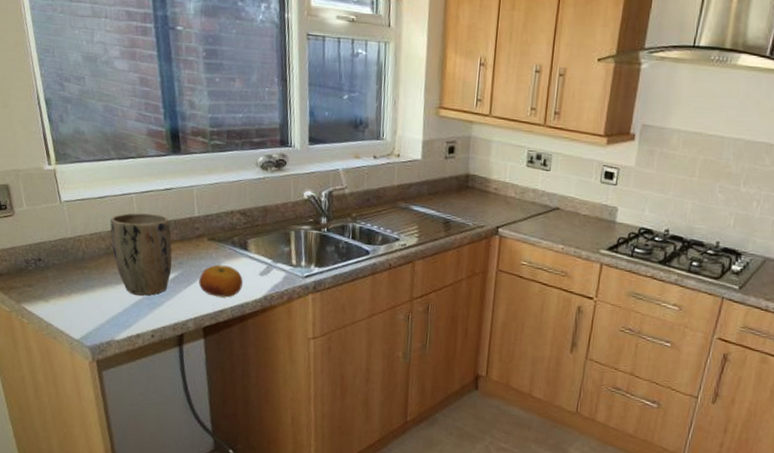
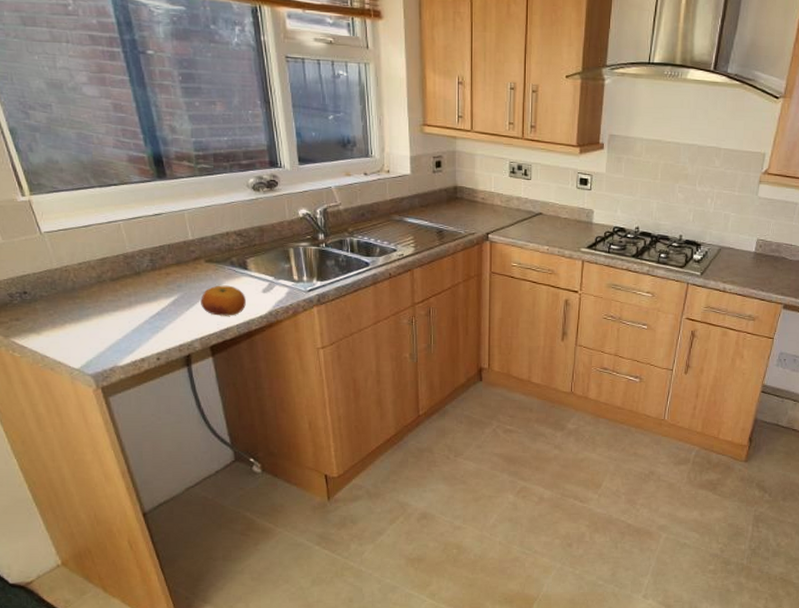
plant pot: present [110,212,172,296] -> none [99,239,170,320]

